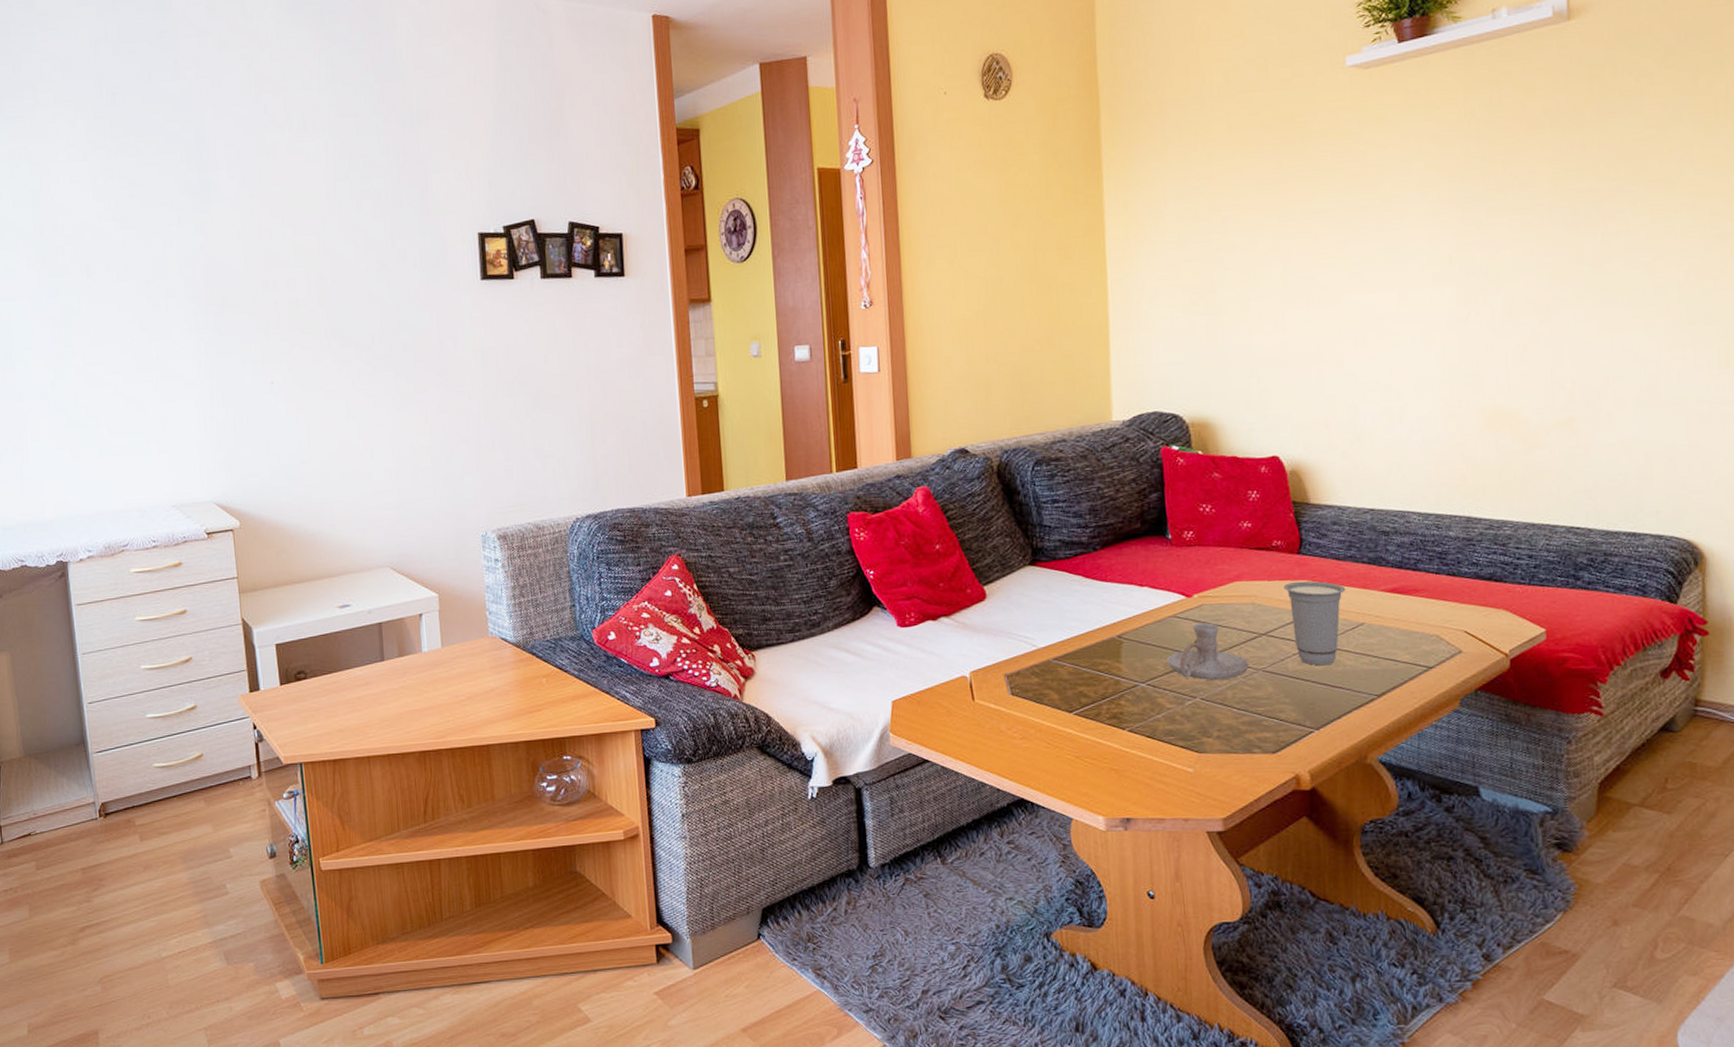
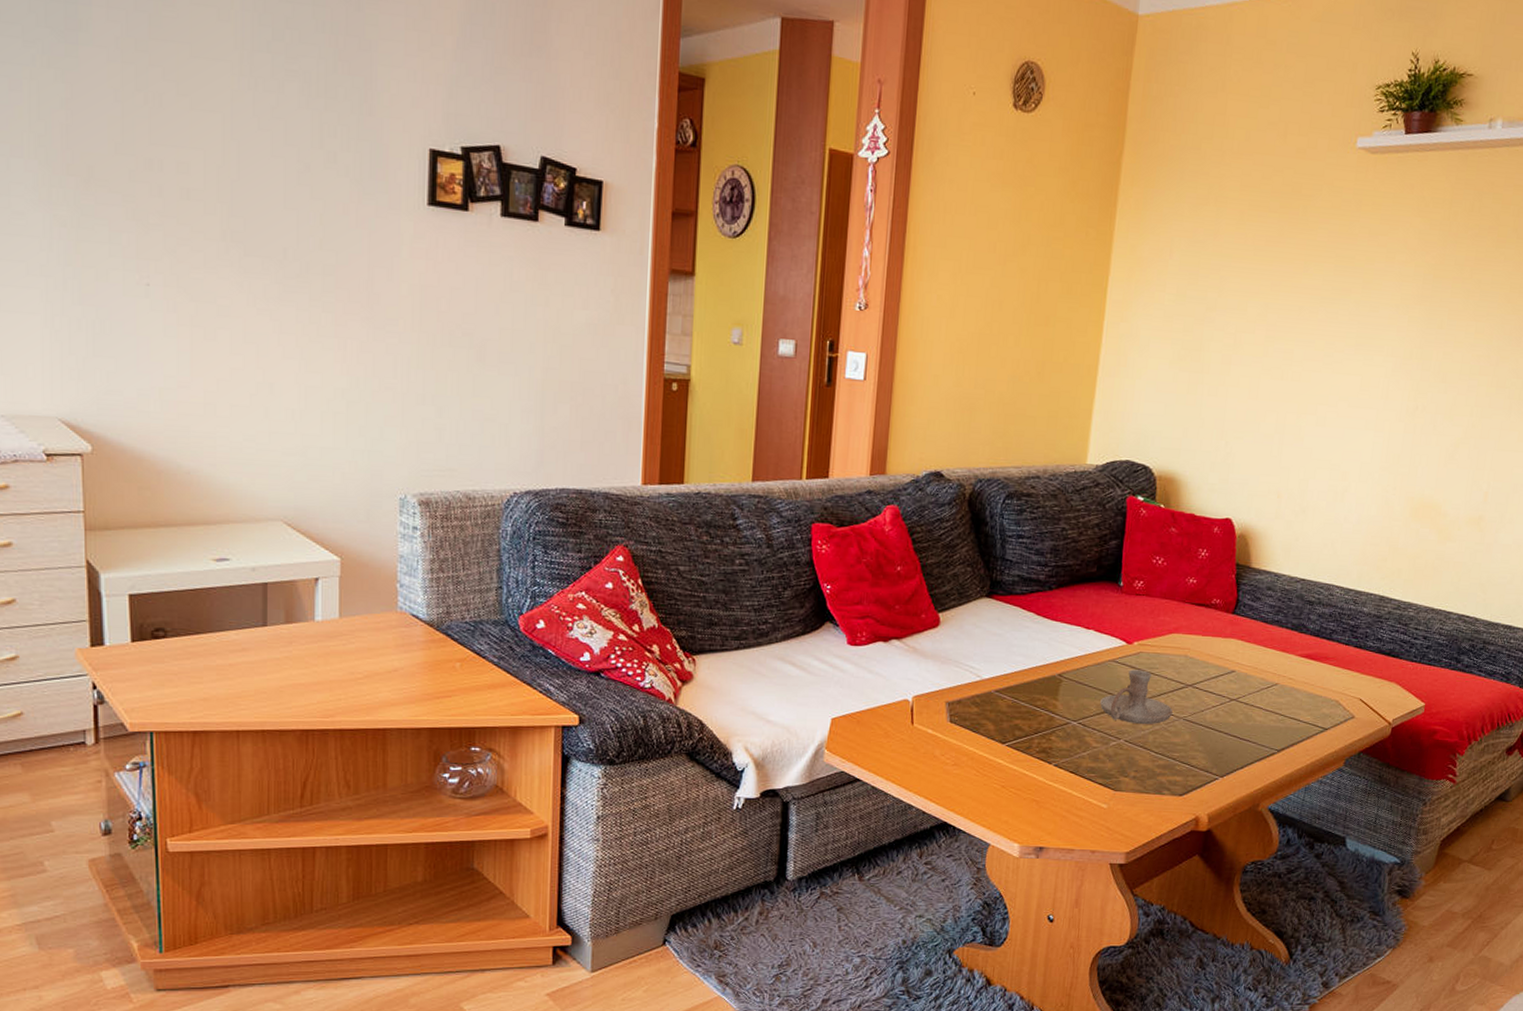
cup: present [1283,581,1346,666] -> none [1215,639,1268,720]

